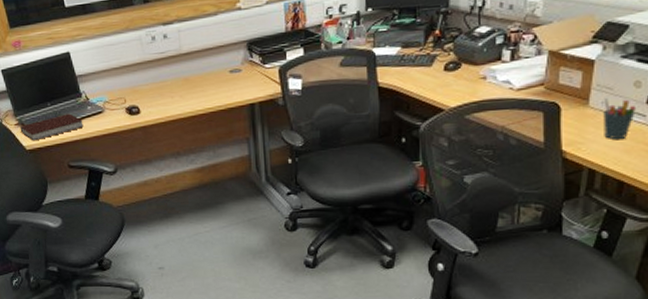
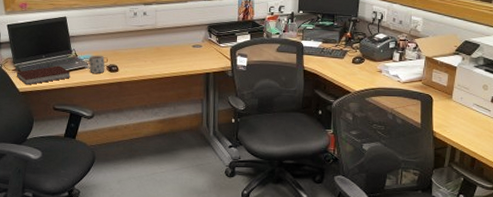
mug: none [97,95,124,119] -> present [84,55,105,74]
pen holder: present [603,97,637,139] -> none [462,94,485,126]

